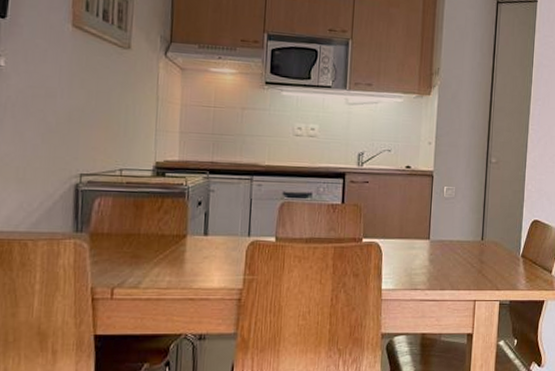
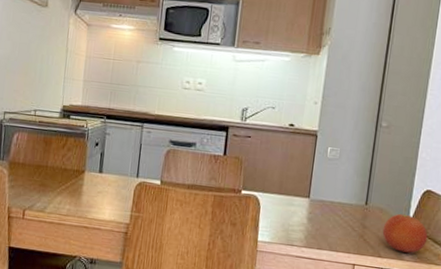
fruit: none [498,245,538,282] -> present [382,213,428,253]

